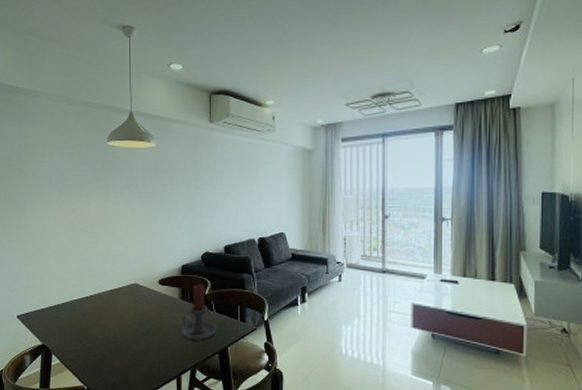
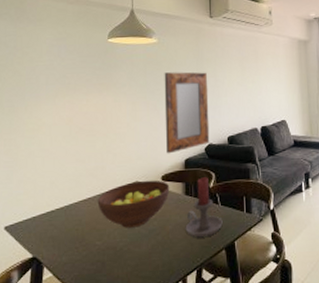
fruit bowl: none [99,283,167,326] -> present [97,180,170,228]
home mirror: none [162,178,206,259] -> present [164,72,210,154]

